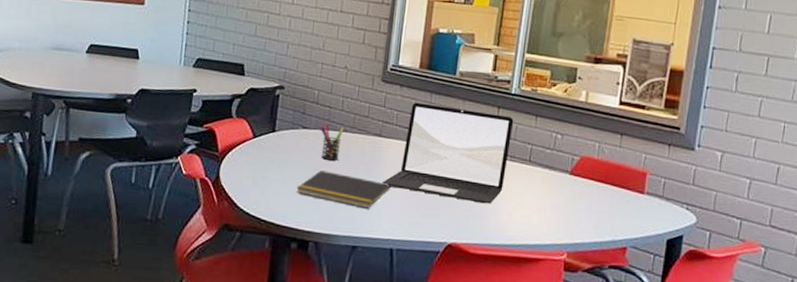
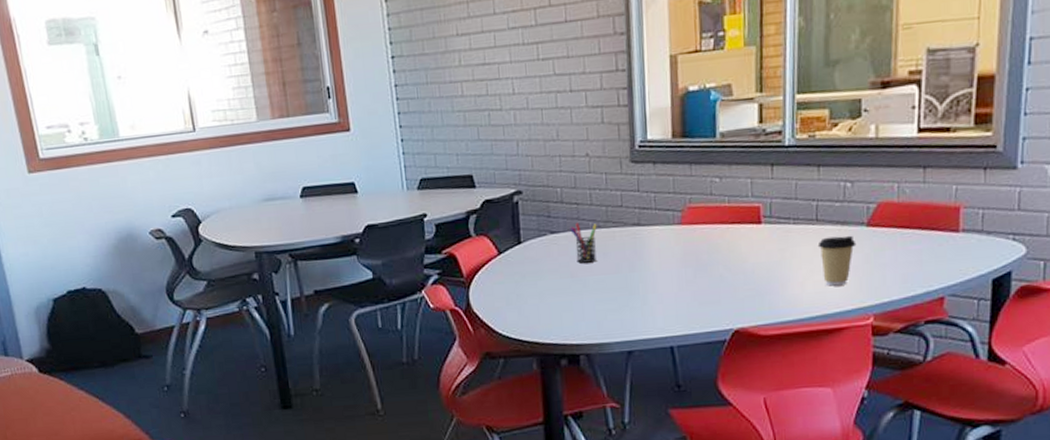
notepad: present [296,170,391,209] -> none [555,275,661,308]
laptop: present [383,102,514,204] -> none [650,173,792,280]
coffee cup: none [527,177,560,222] -> present [817,235,856,286]

